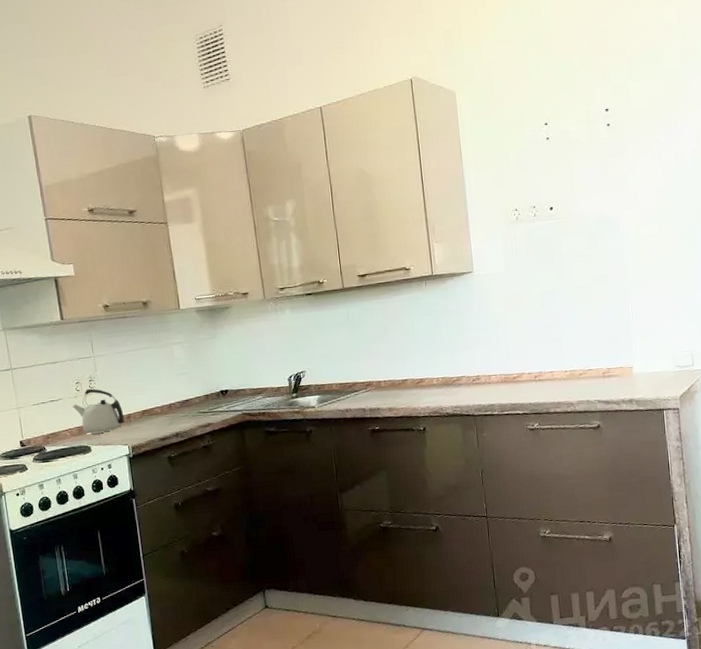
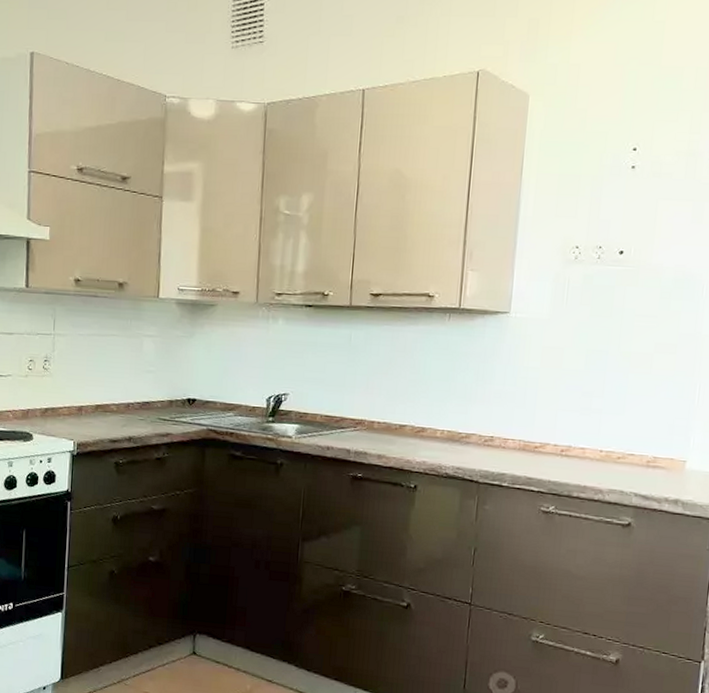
kettle: present [72,388,125,435] -> none [21,369,75,423]

